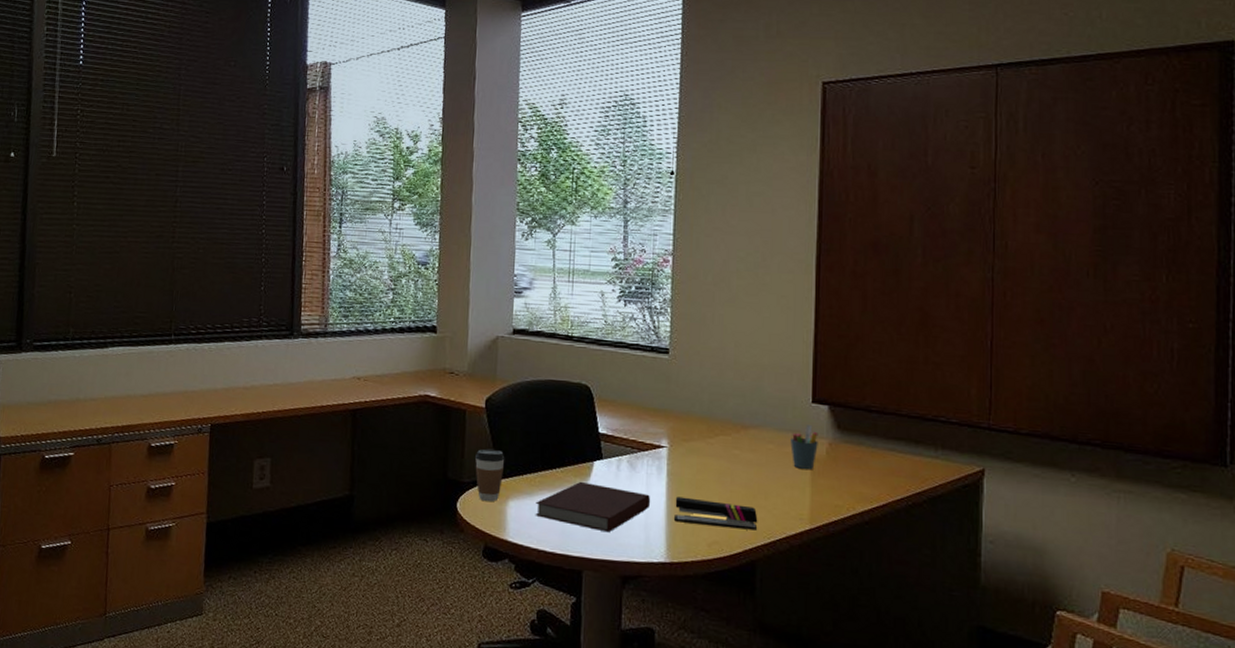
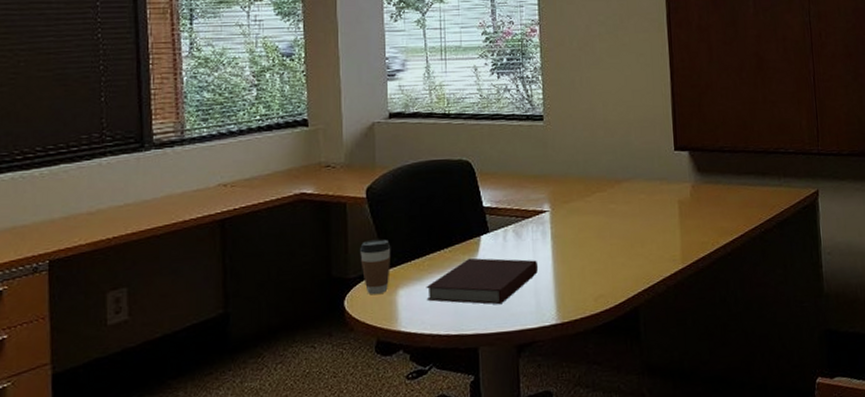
stapler: present [674,496,758,531] -> none [561,256,638,283]
pen holder: present [790,425,818,469] -> none [659,171,683,213]

